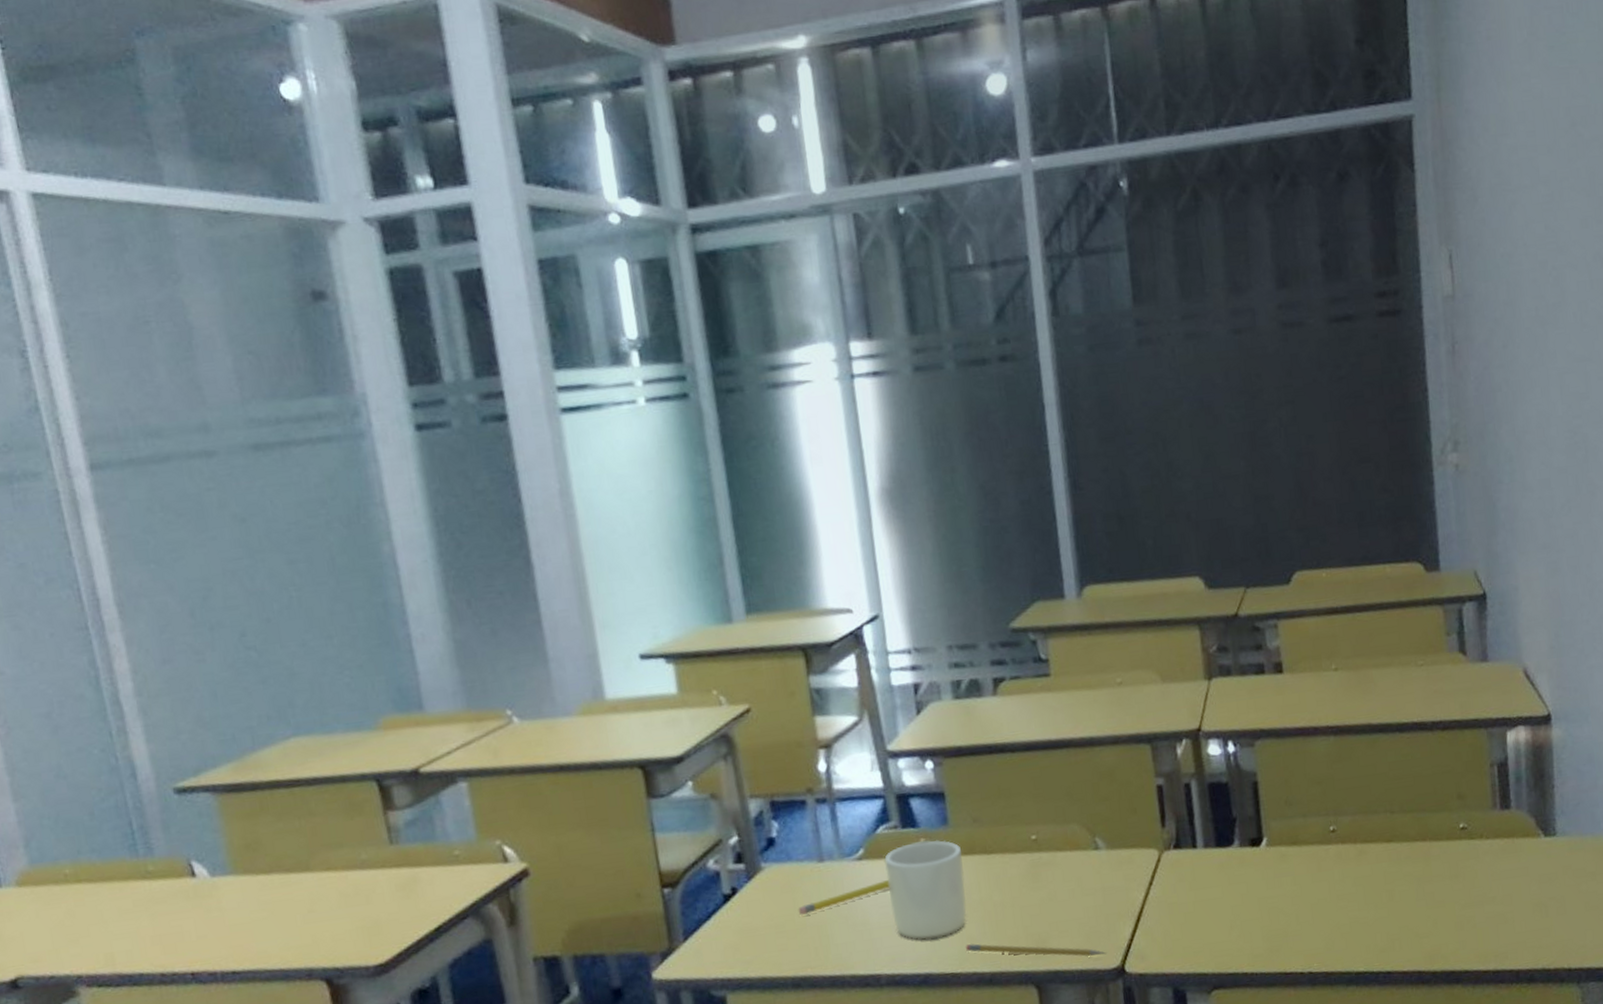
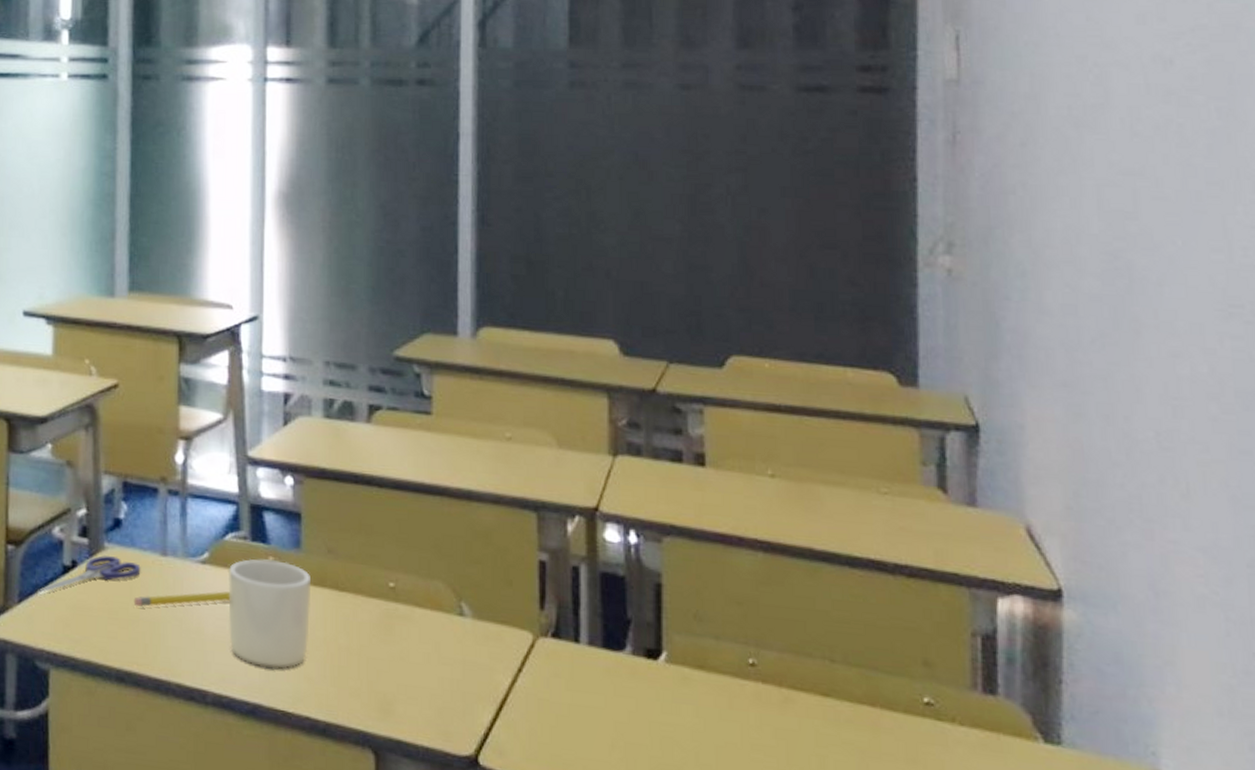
scissors: none [700,874,801,928] -> present [36,555,141,594]
pencil: present [966,943,1107,957] -> none [302,684,460,738]

